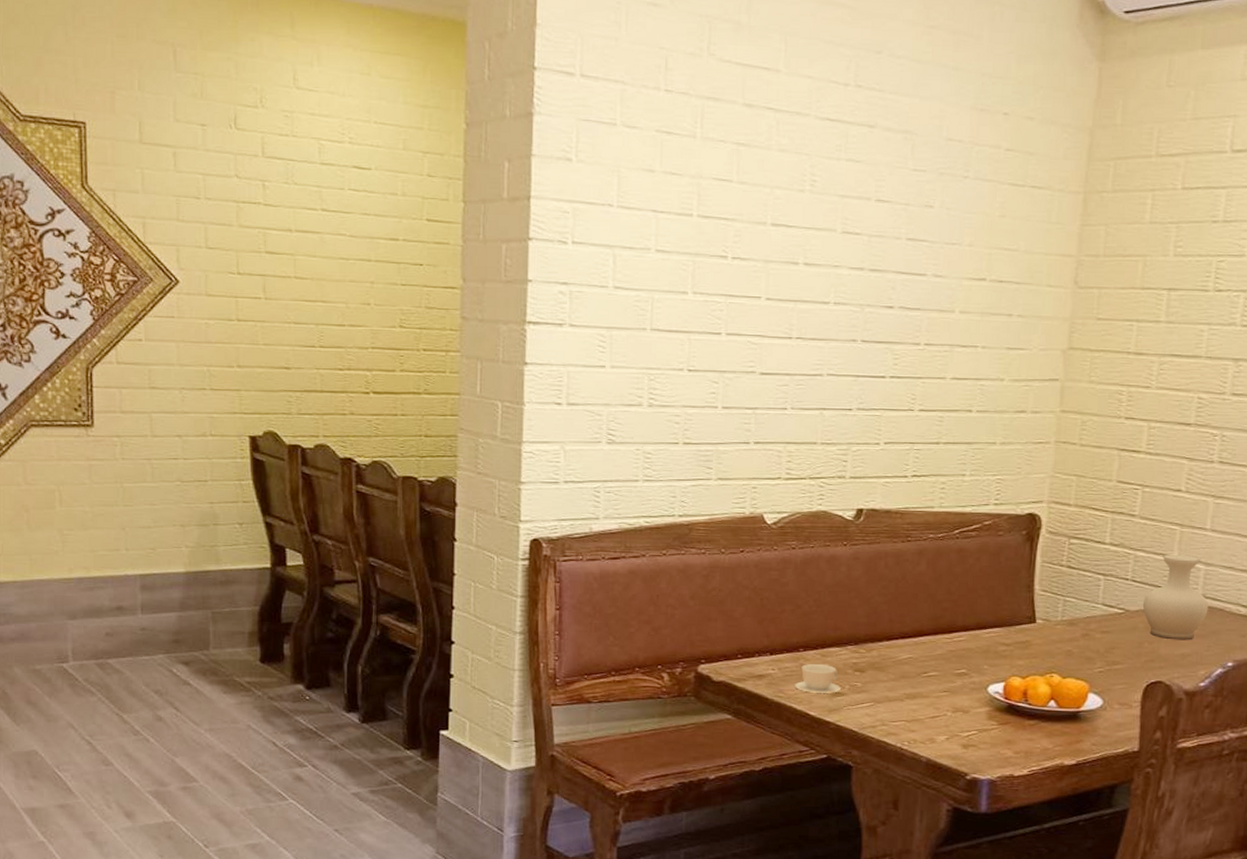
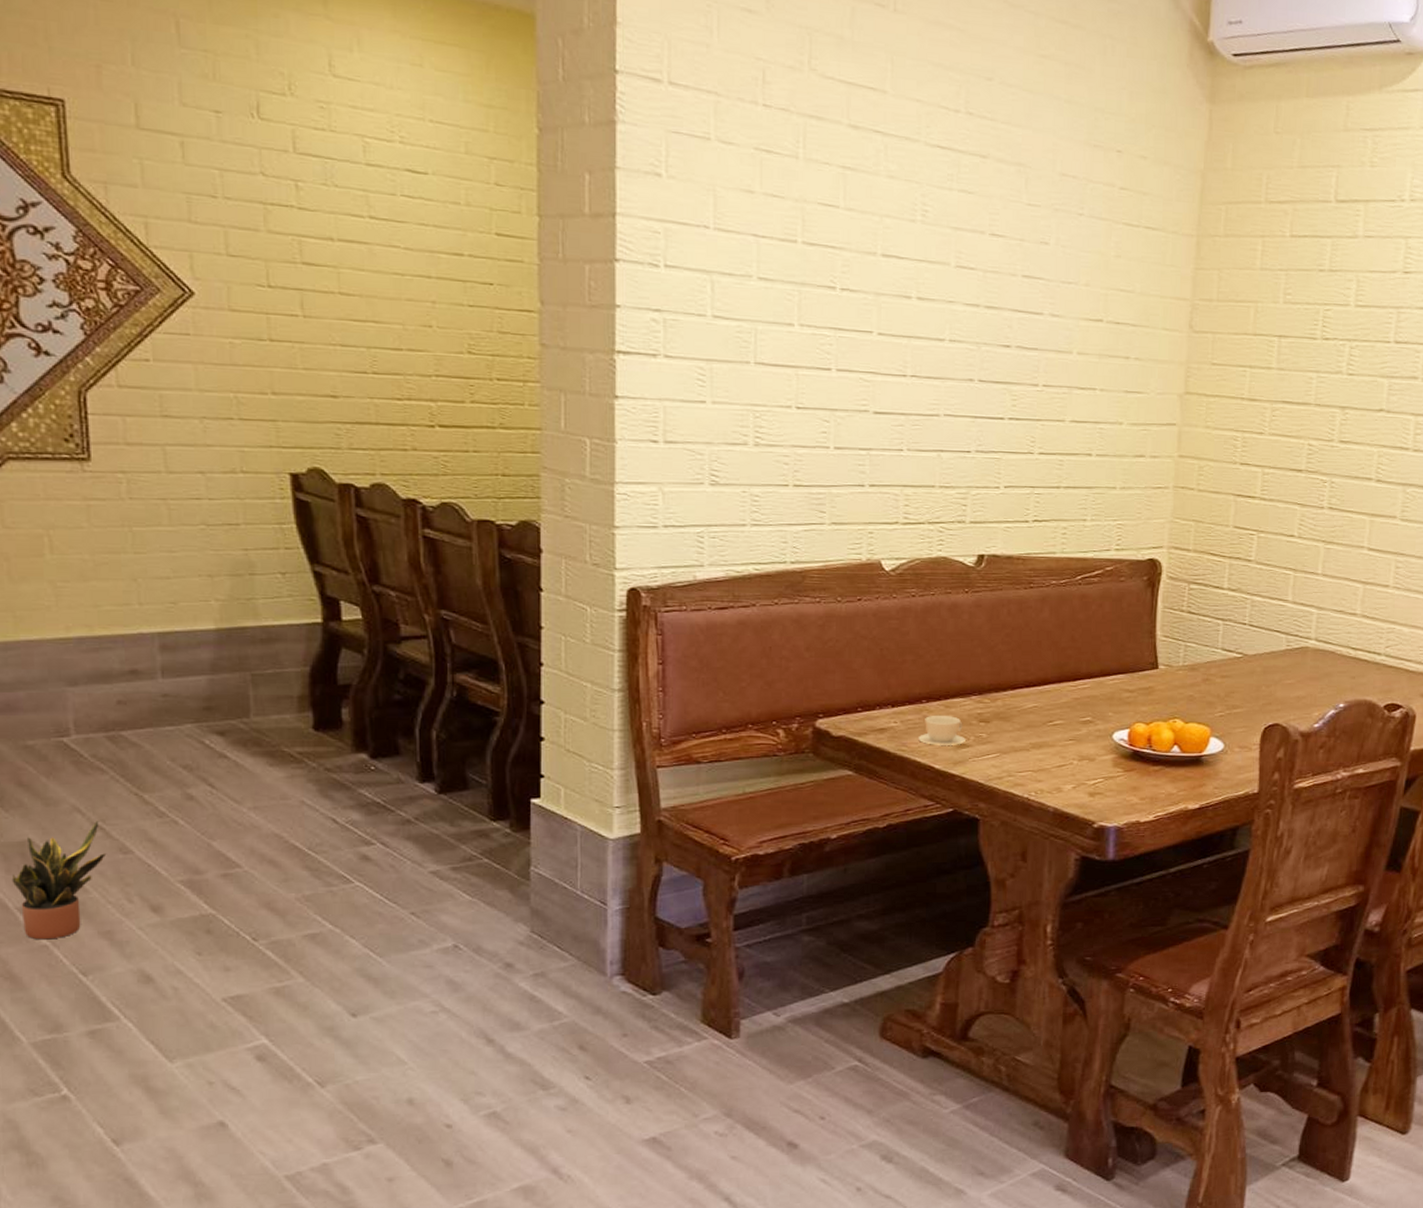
potted plant: none [19,736,93,837] -> present [11,821,107,940]
vase: present [1142,554,1209,640] -> none [1259,598,1321,683]

